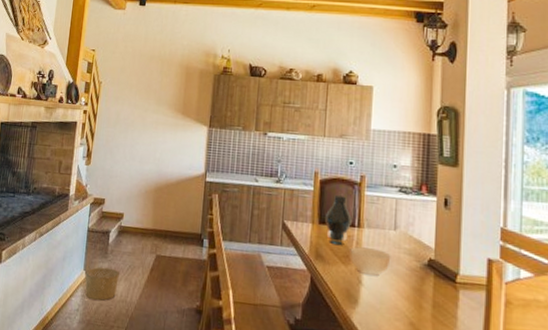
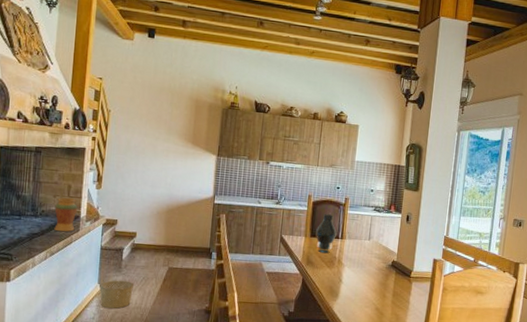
decorative vase: none [44,174,68,212] -> present [54,197,78,232]
bowl: present [350,246,391,277] -> none [334,254,365,276]

